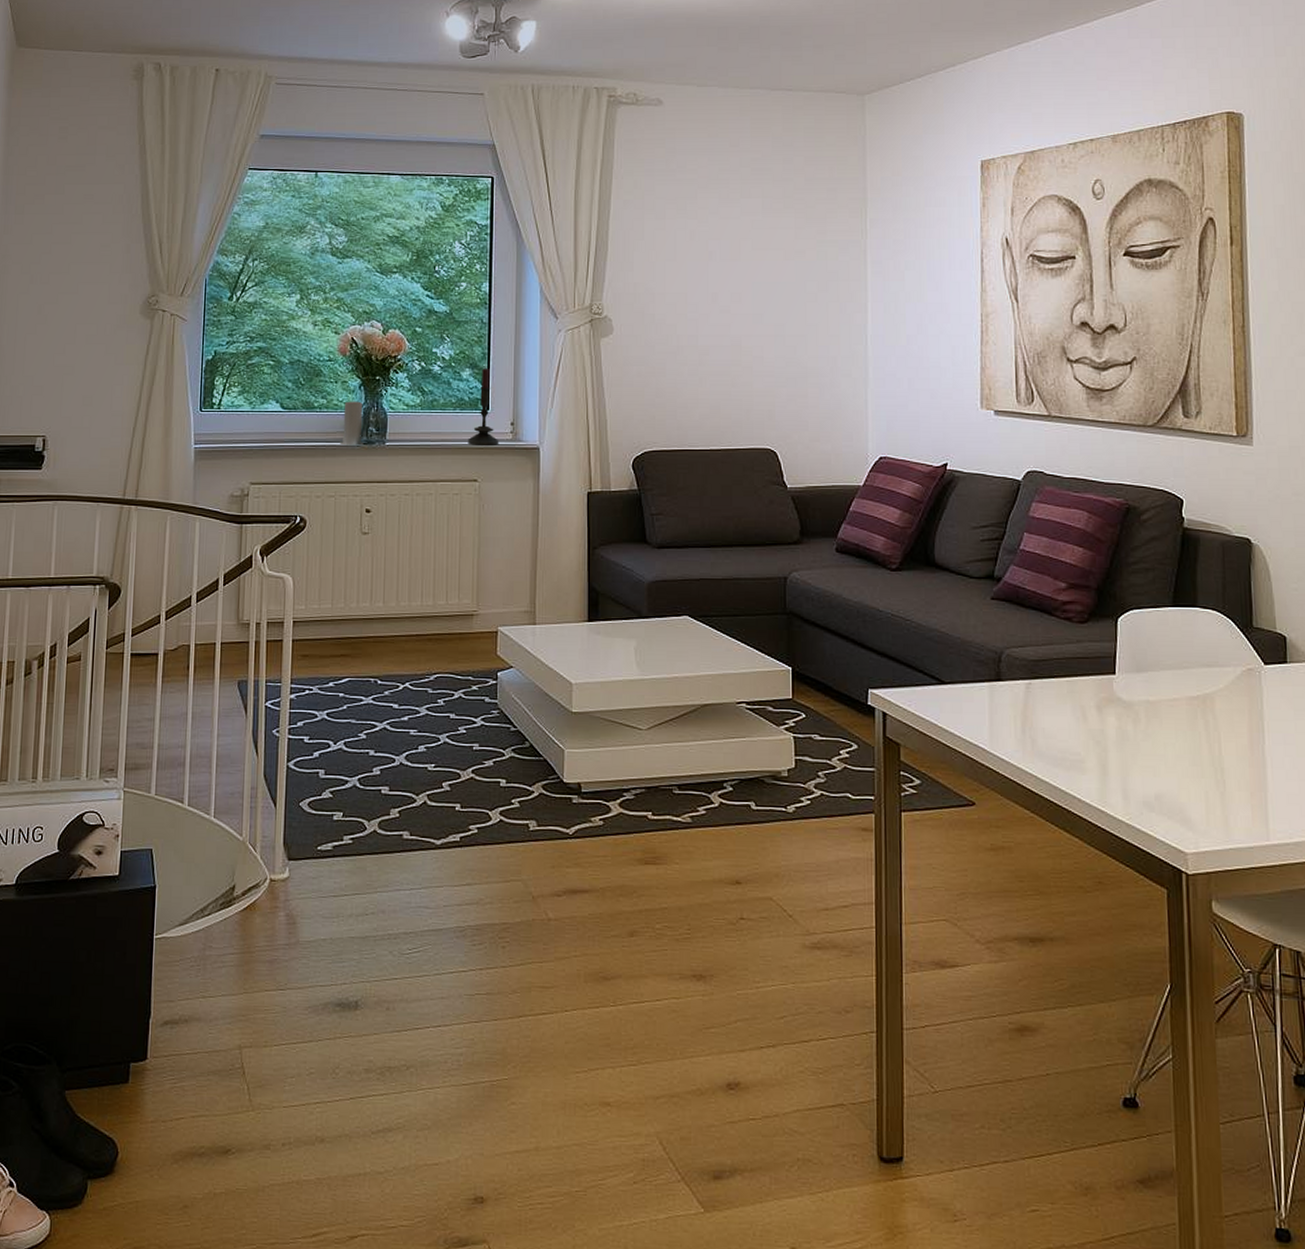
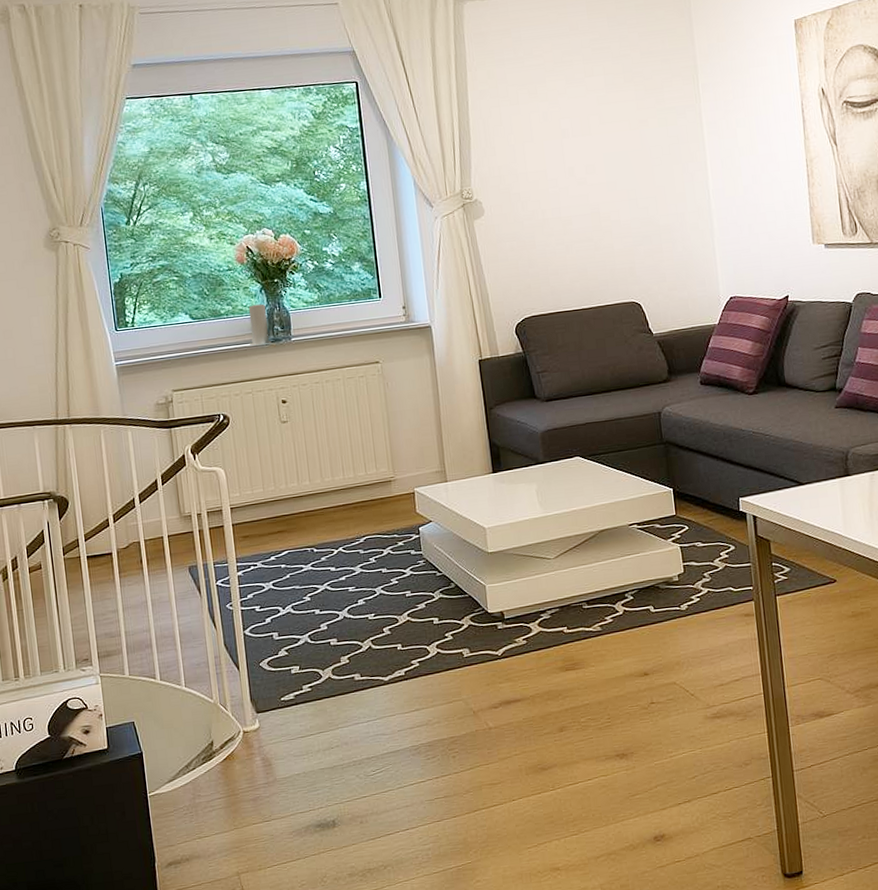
candle: present [468,367,499,447] -> none [365,259,395,331]

